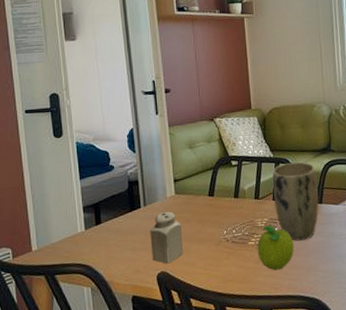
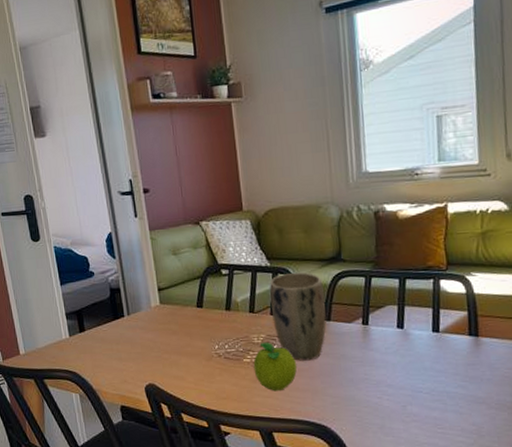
salt shaker: present [150,211,184,264] -> none [135,321,172,376]

